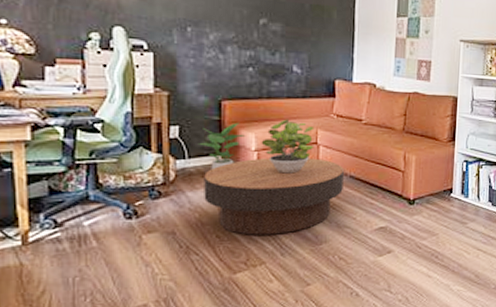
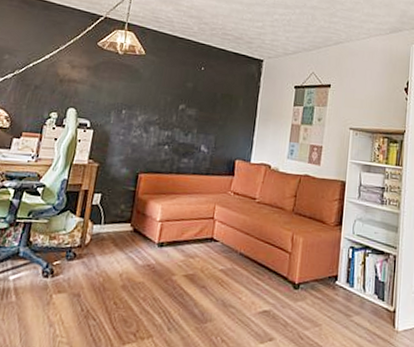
potted plant: present [197,122,246,169] -> none [113,193,154,236]
coffee table: present [204,158,344,235] -> none [110,228,235,308]
potted plant: present [261,119,315,174] -> none [165,193,213,247]

